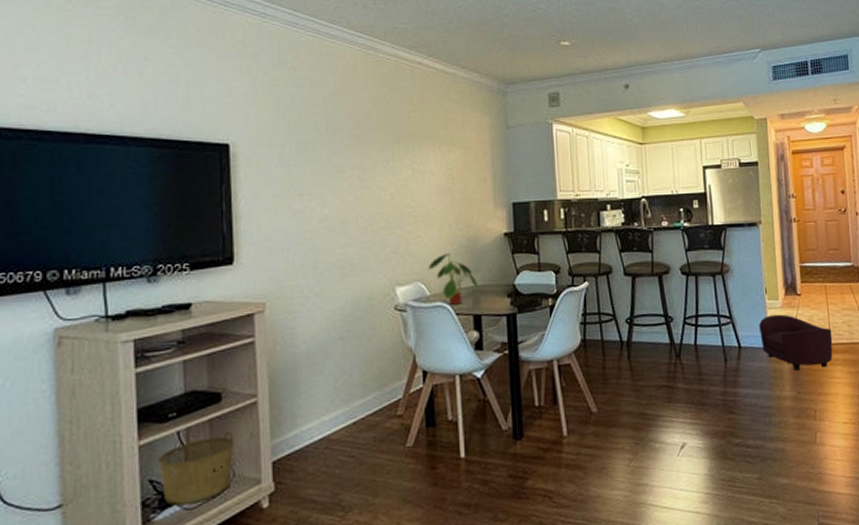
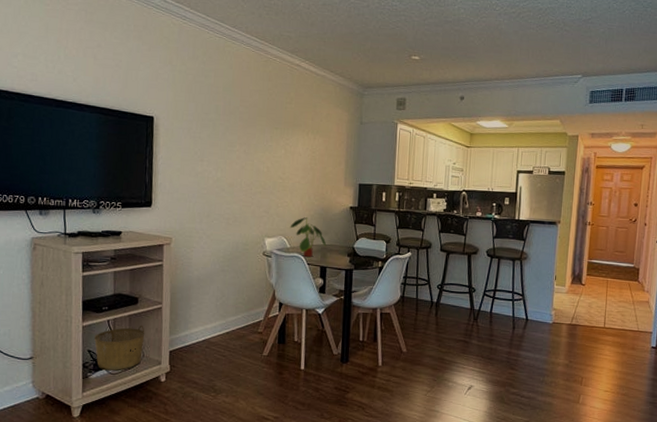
dog bed: present [759,314,833,371] -> none [545,297,607,346]

